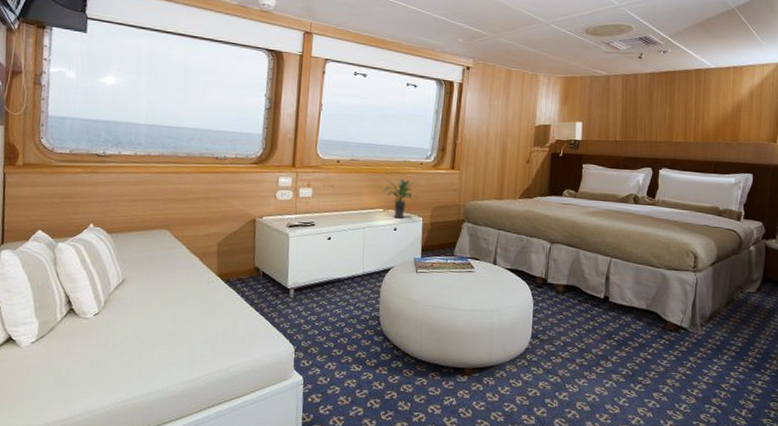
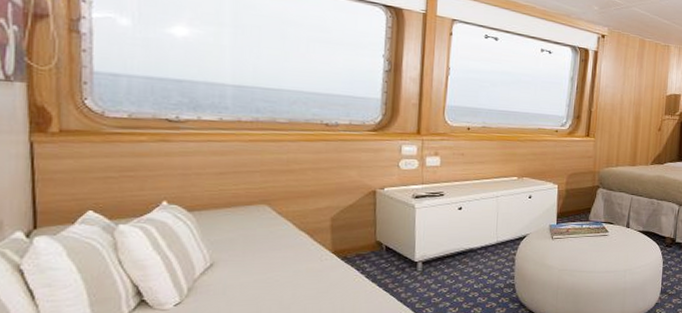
potted plant: present [383,179,417,219] -> none [517,146,552,187]

